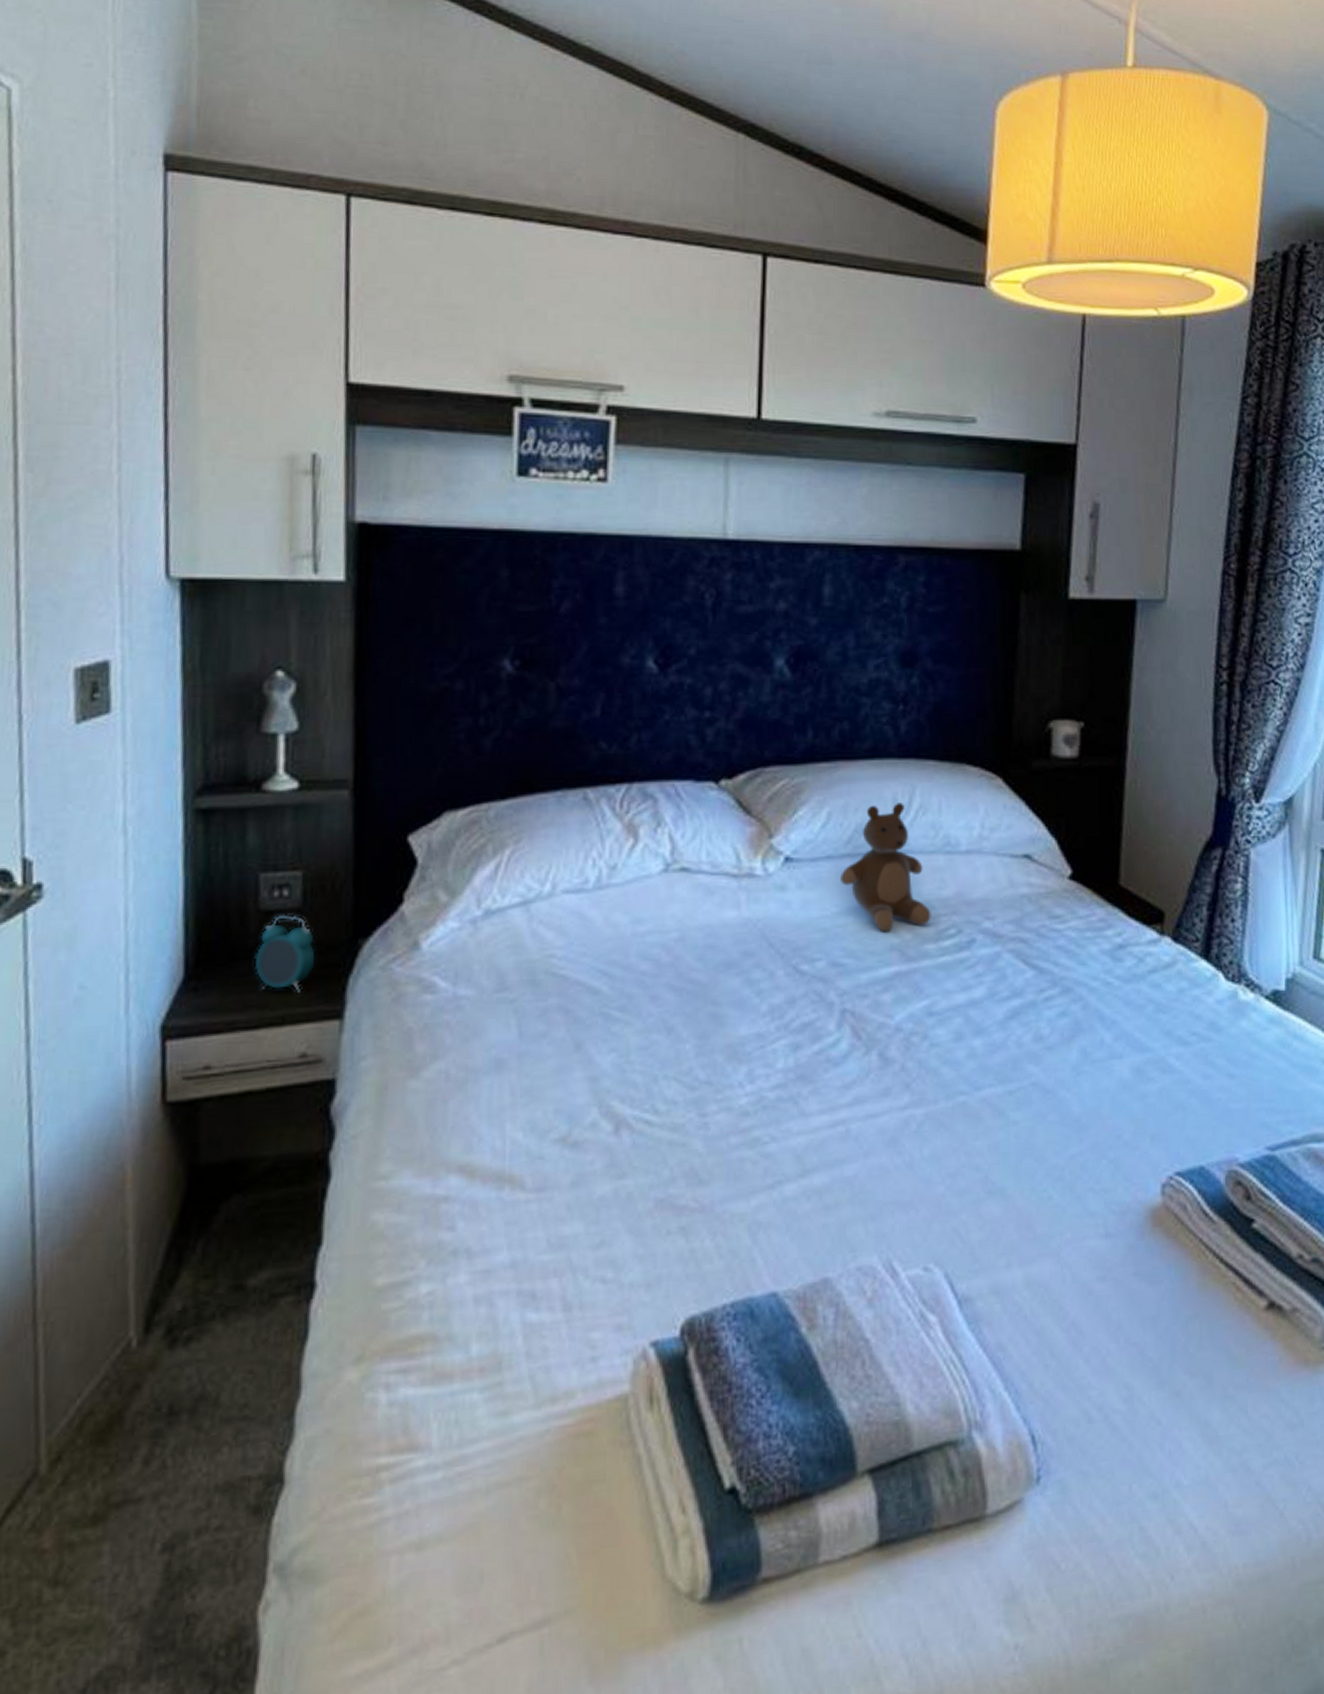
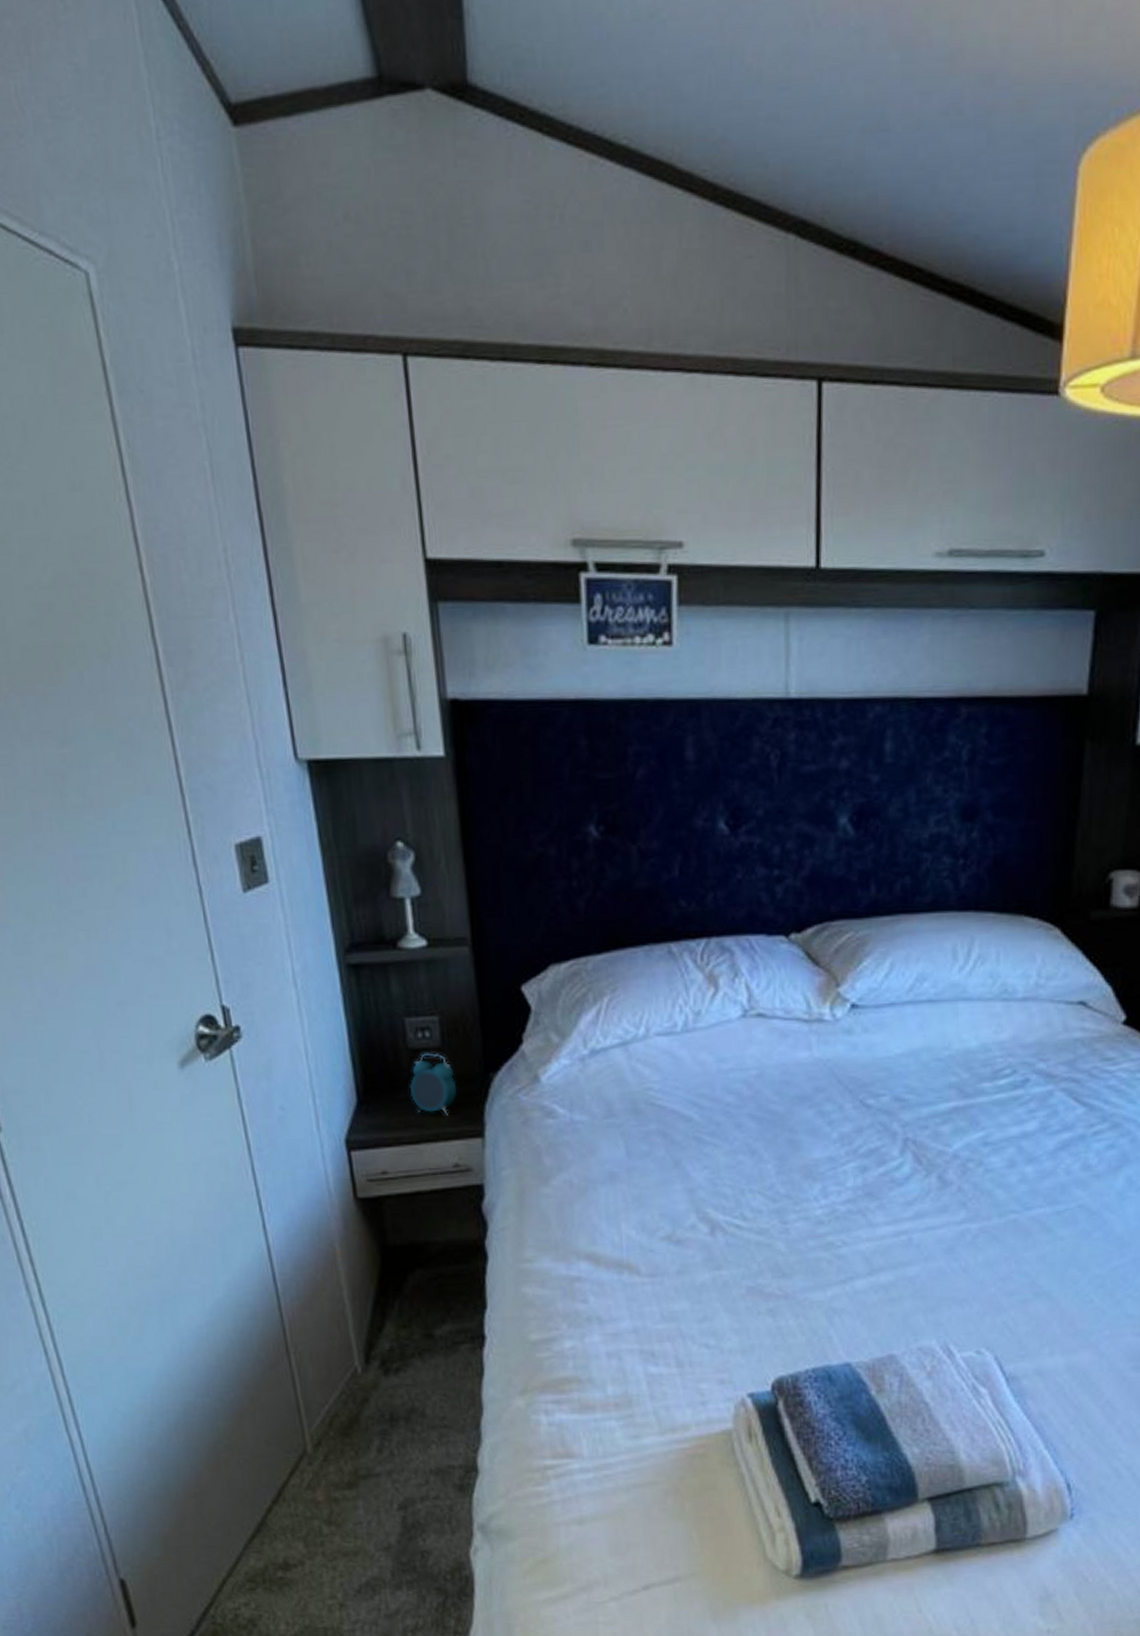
teddy bear: present [841,802,931,932] -> none [903,953,988,1072]

